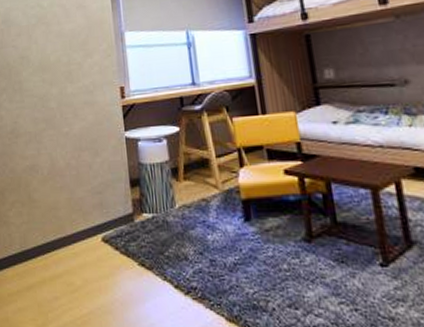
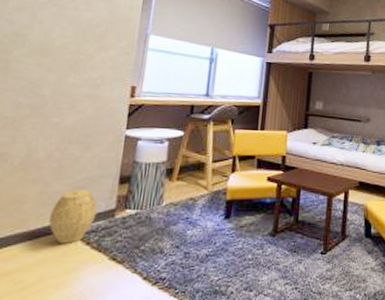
woven basket: none [80,195,118,248] -> present [49,190,98,244]

